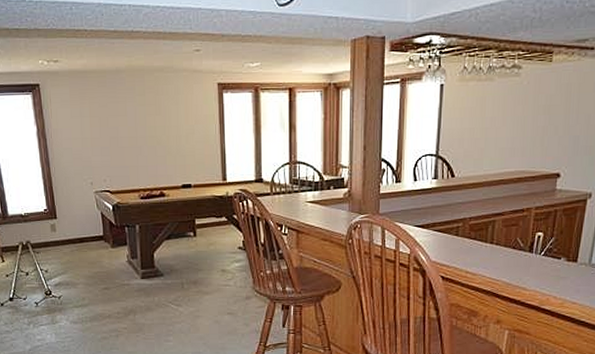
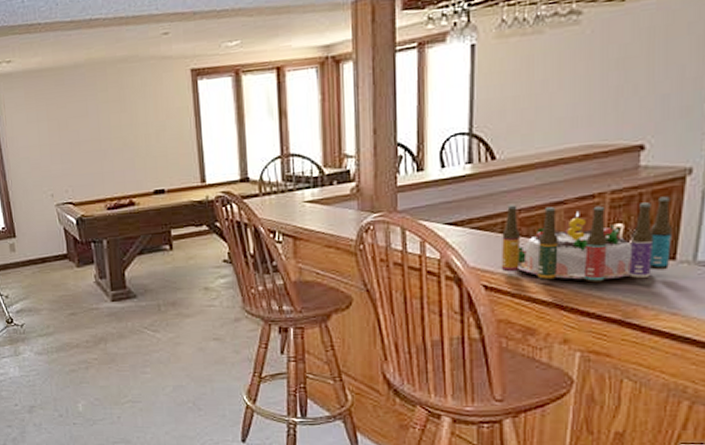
beer bottle: none [454,213,576,277] -> present [501,196,672,283]

